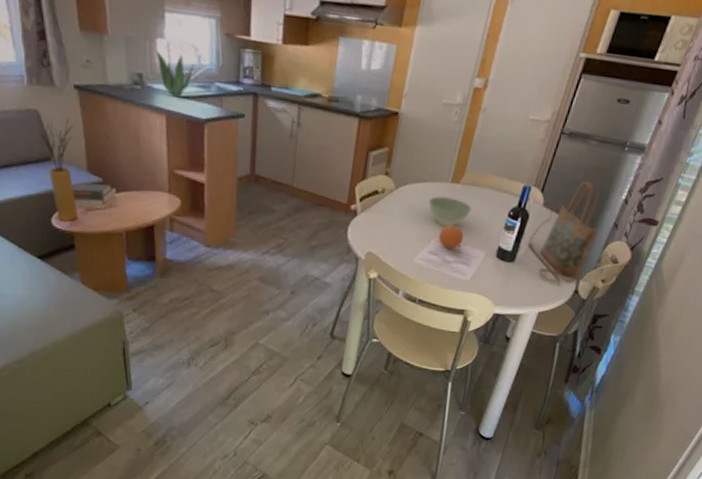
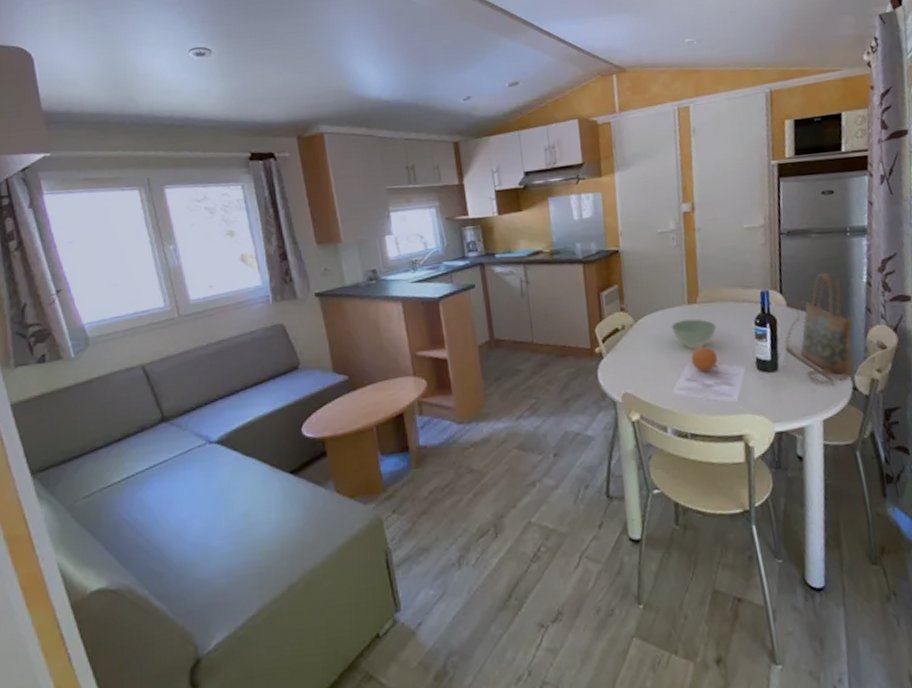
vase: present [40,117,78,222] -> none [286,324,327,429]
books: present [72,182,116,210] -> none [319,380,362,413]
plant: present [156,51,194,98] -> none [387,245,422,284]

